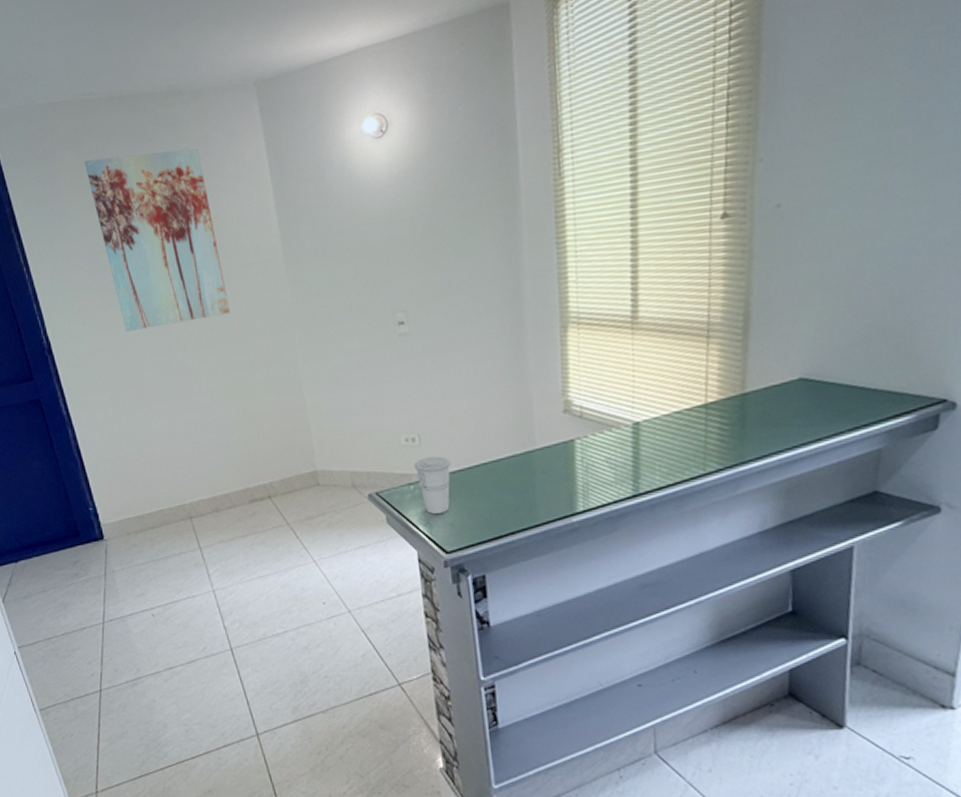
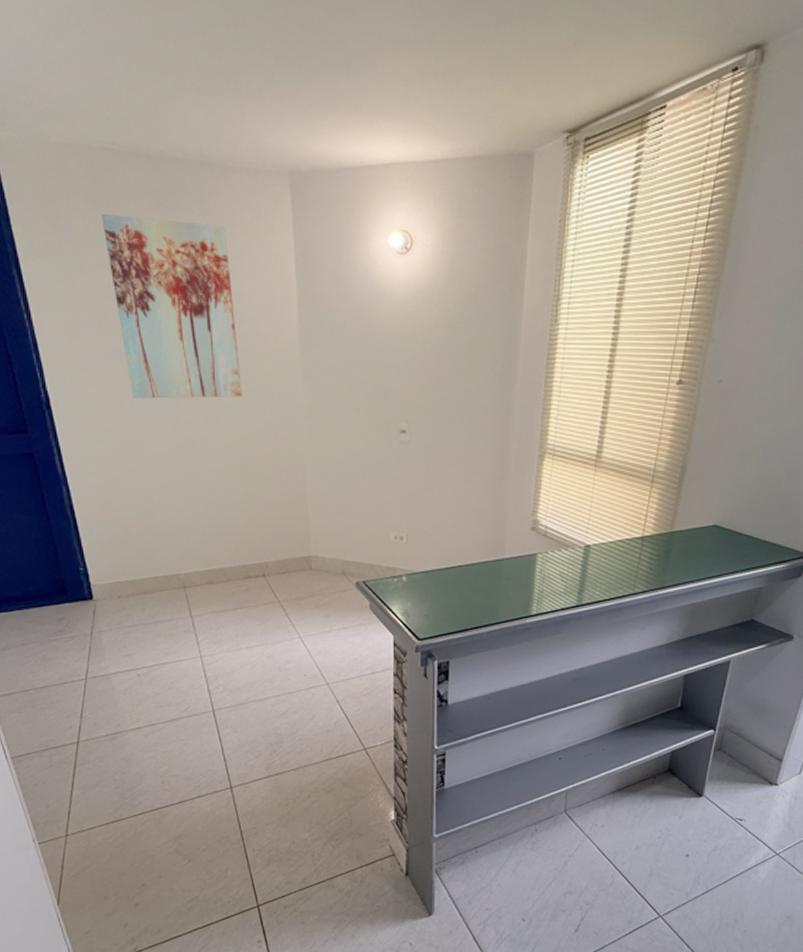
cup: present [413,456,451,515] -> none [399,555,432,606]

